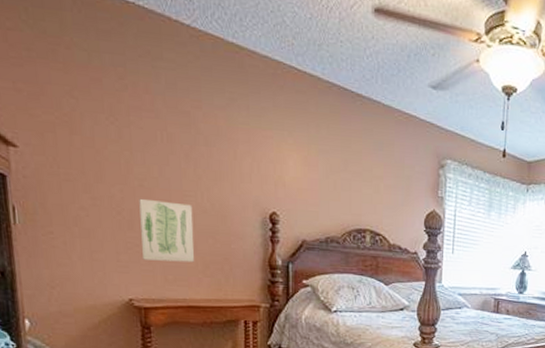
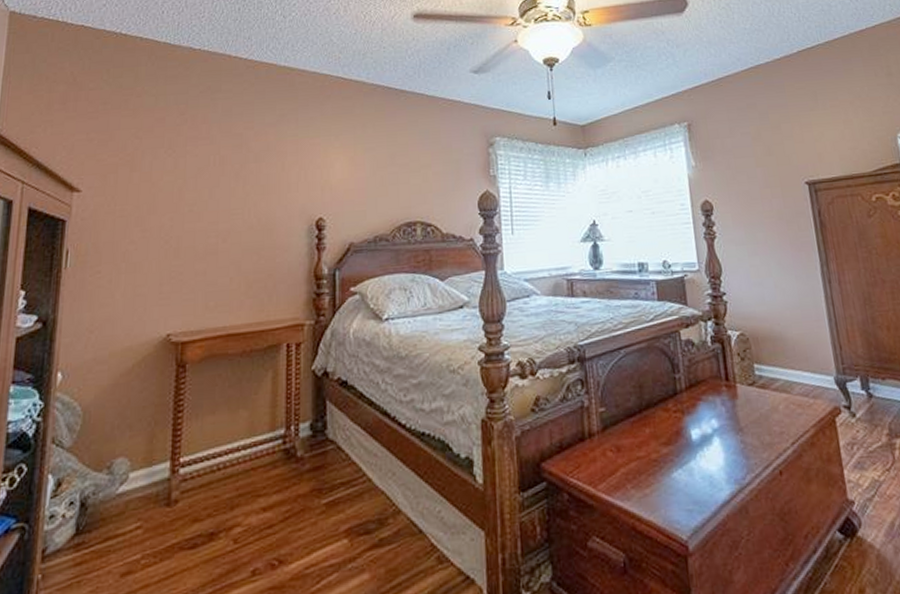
wall art: present [139,198,194,263] -> none [184,222,239,288]

